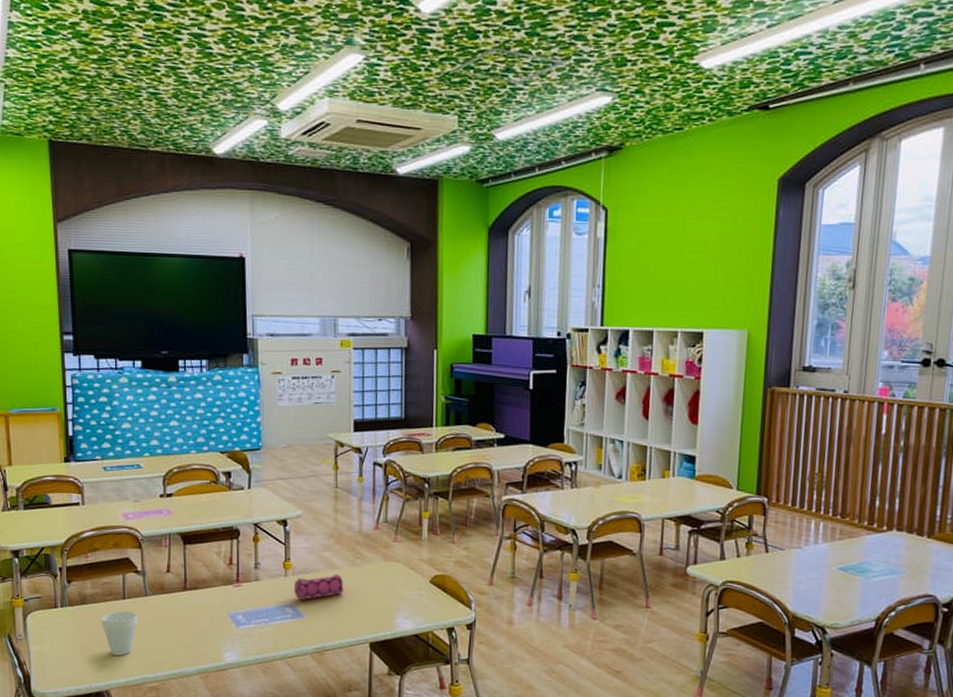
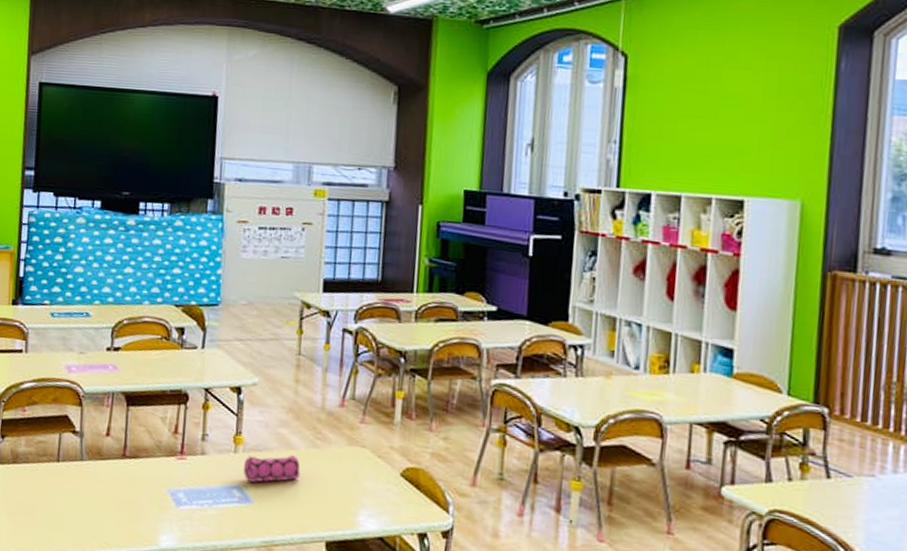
cup: present [102,611,138,656] -> none [31,474,71,527]

